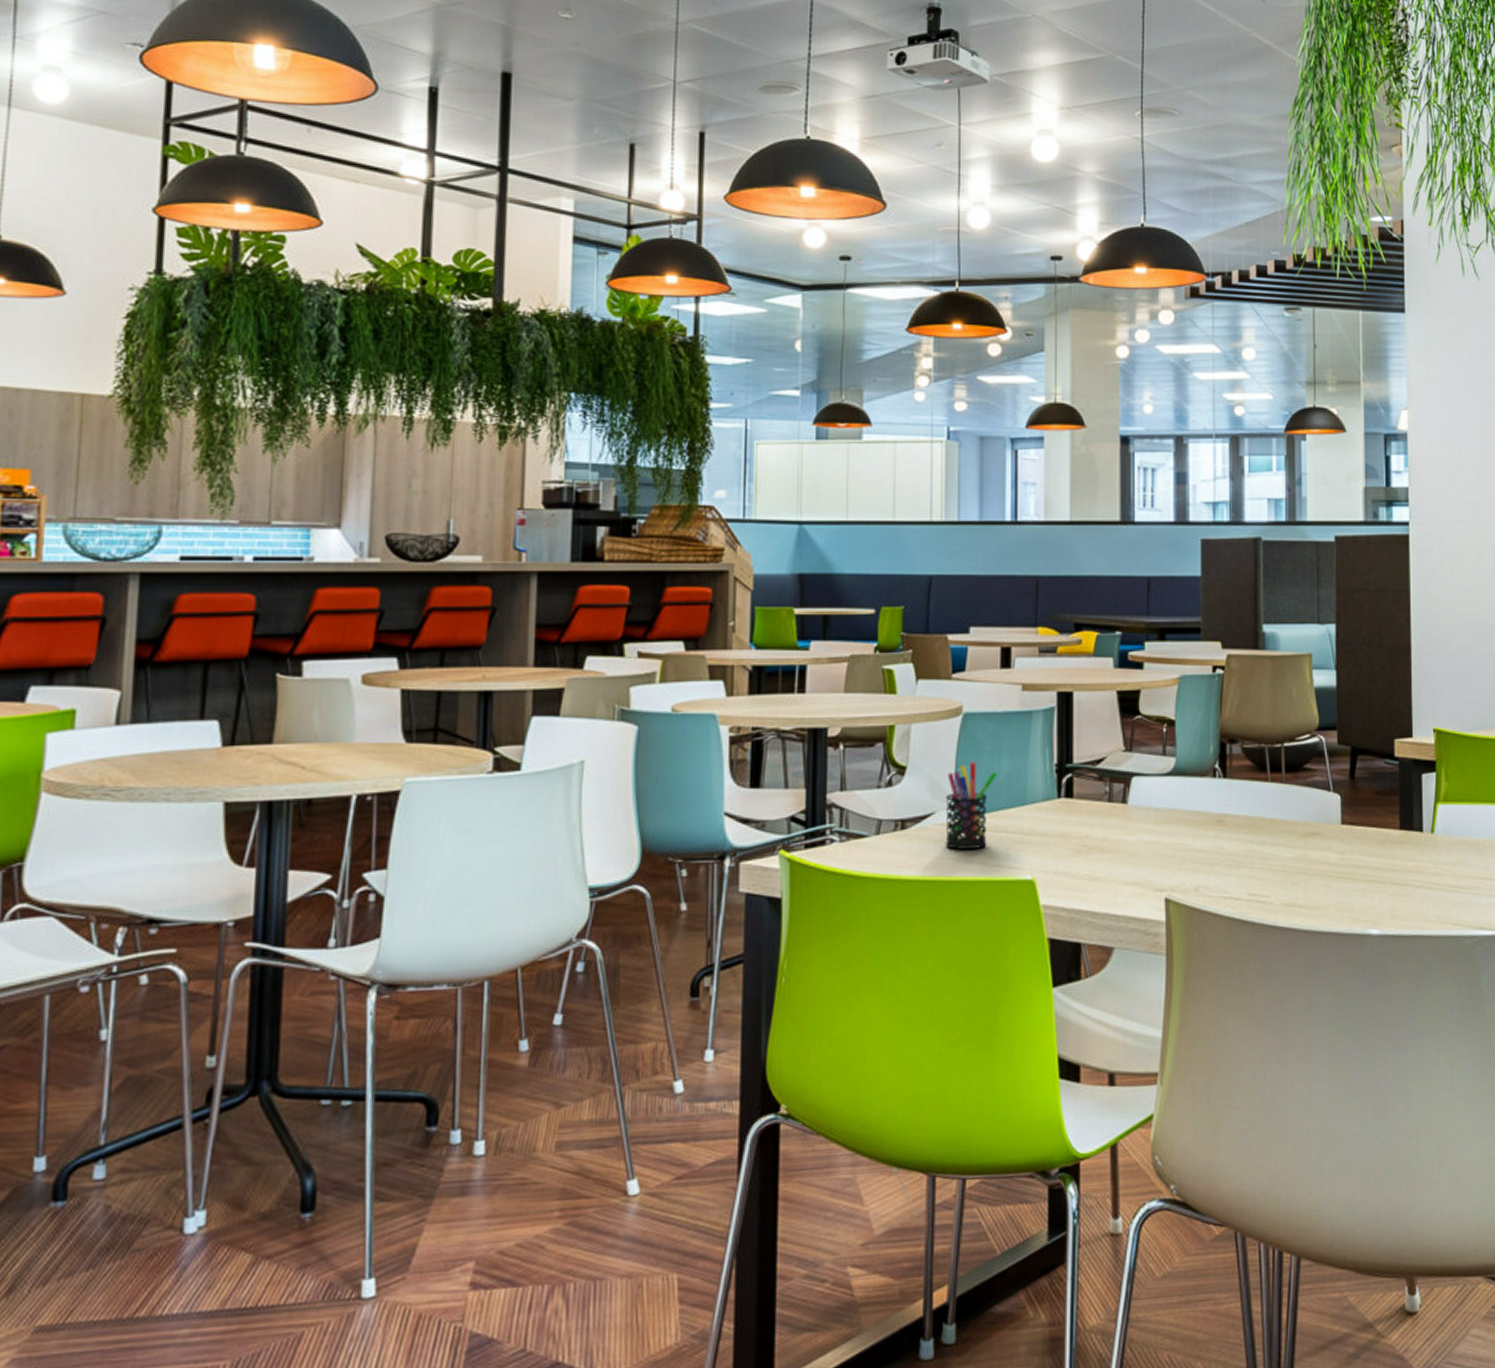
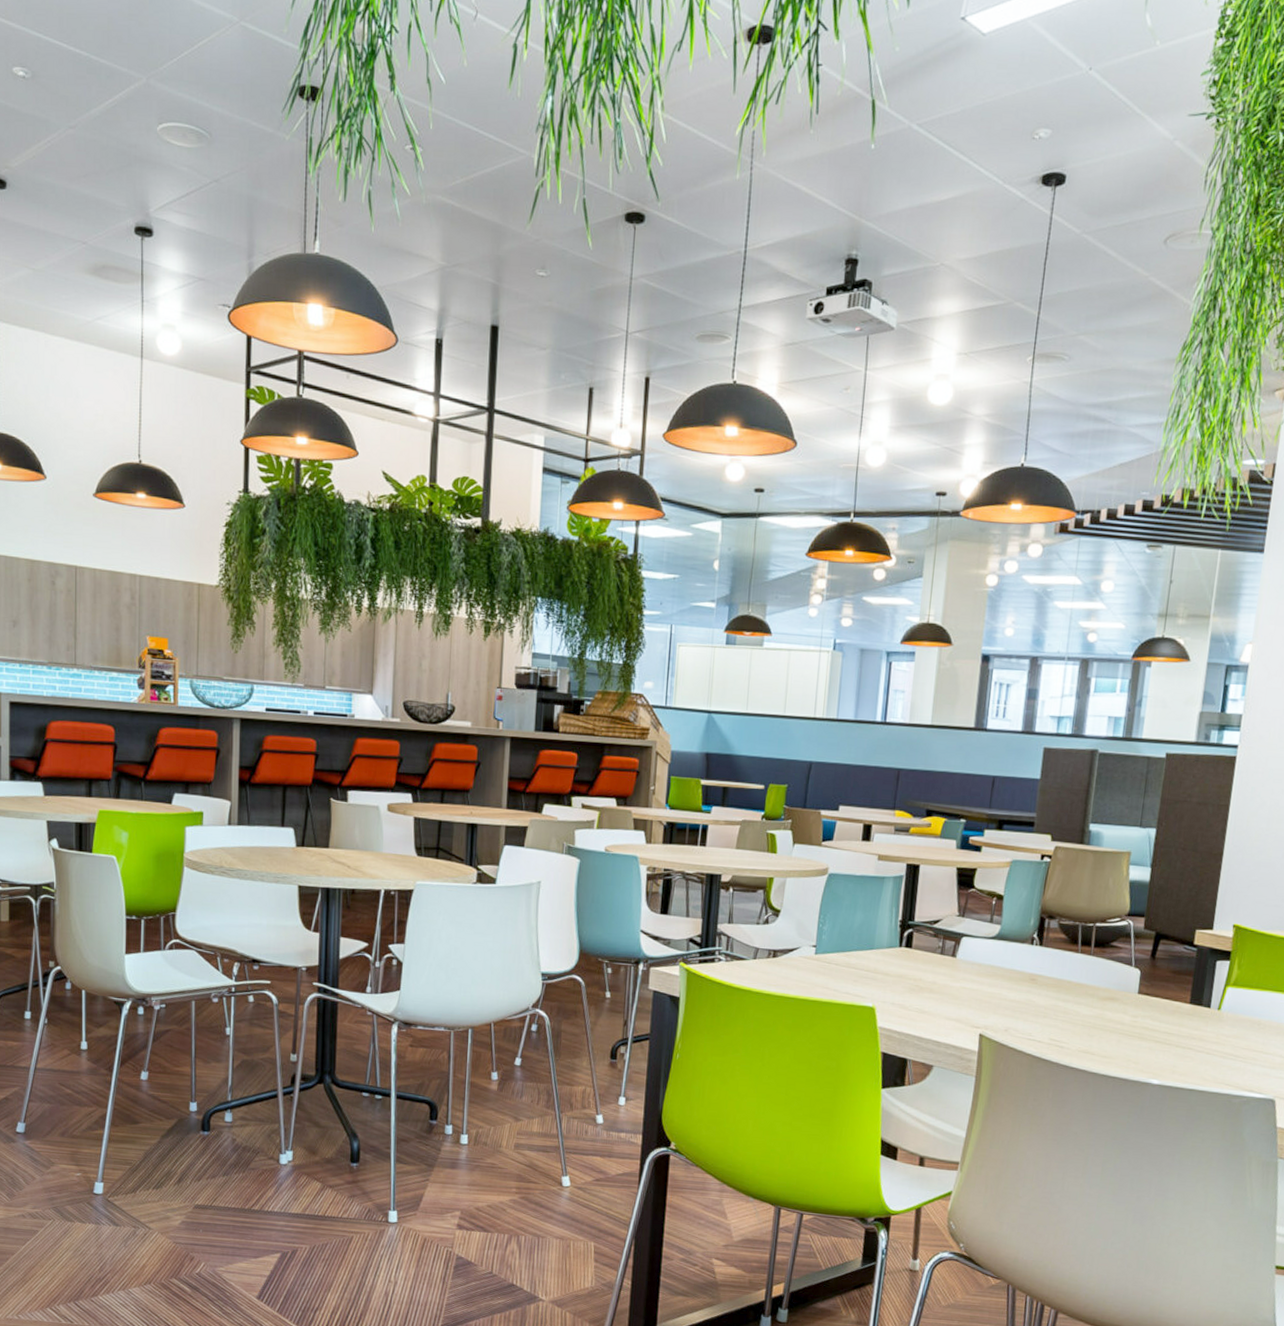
pen holder: present [945,762,997,850] -> none [806,912,852,979]

